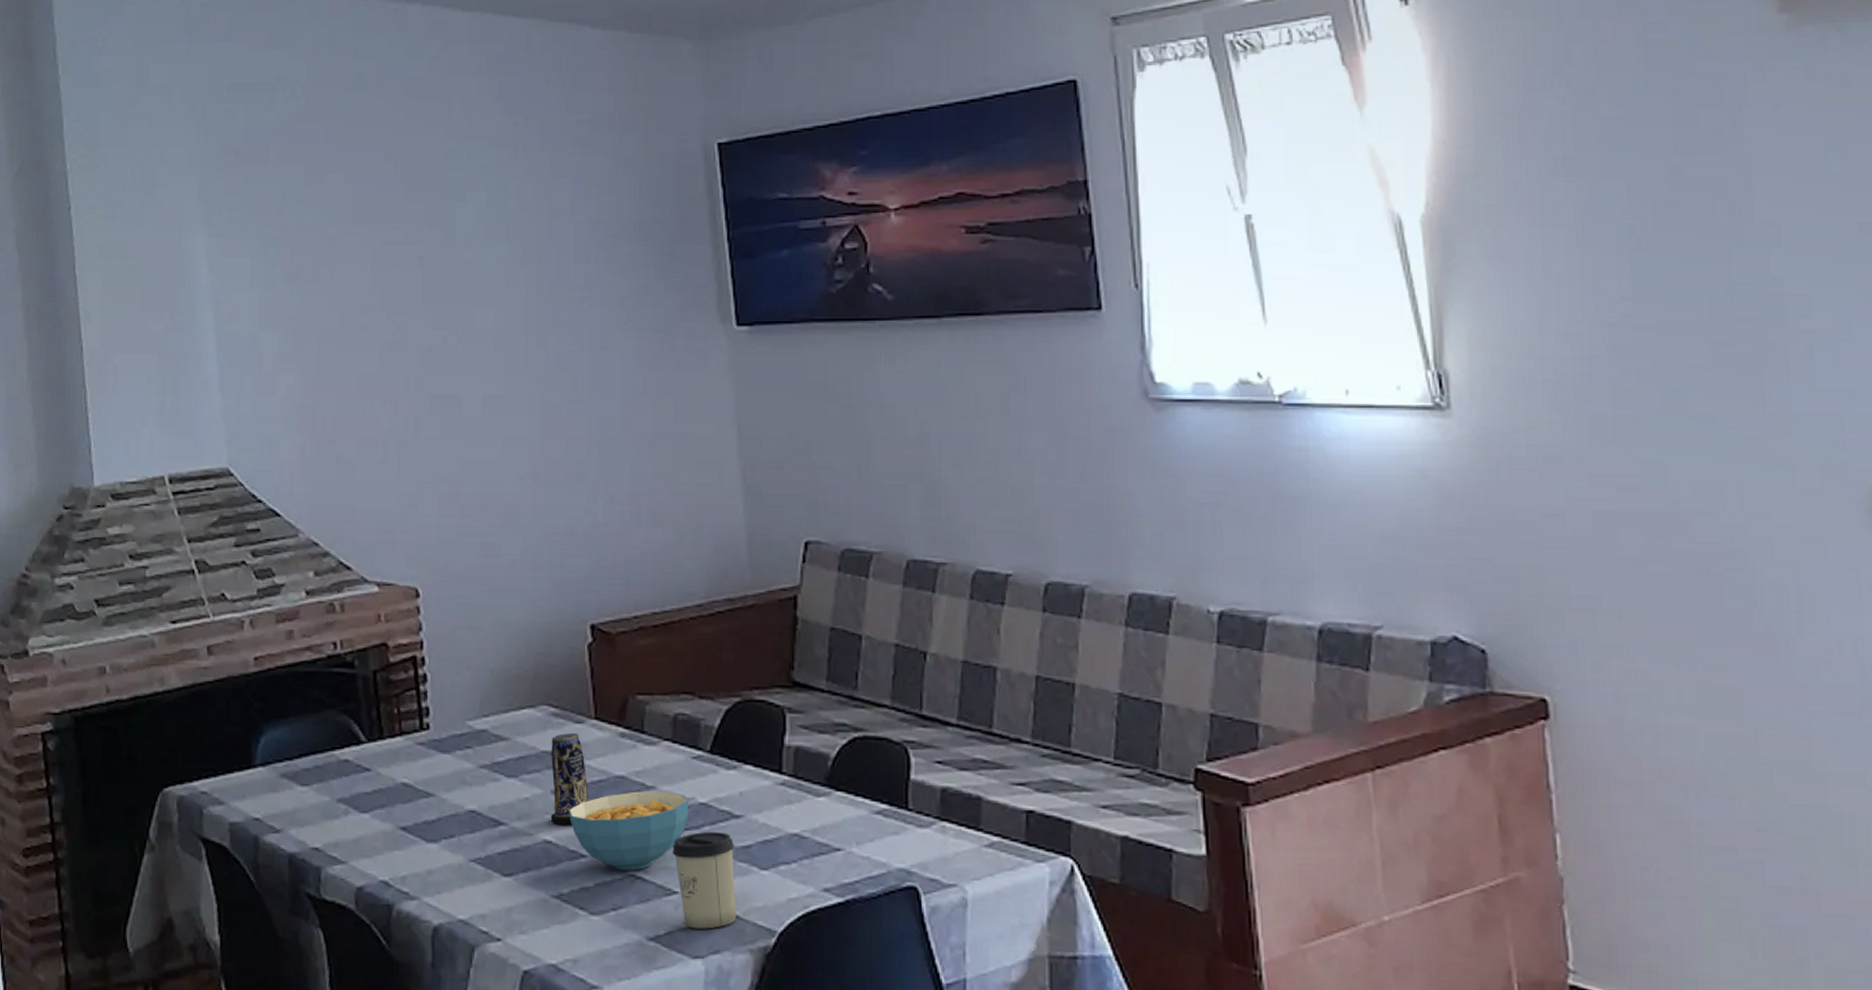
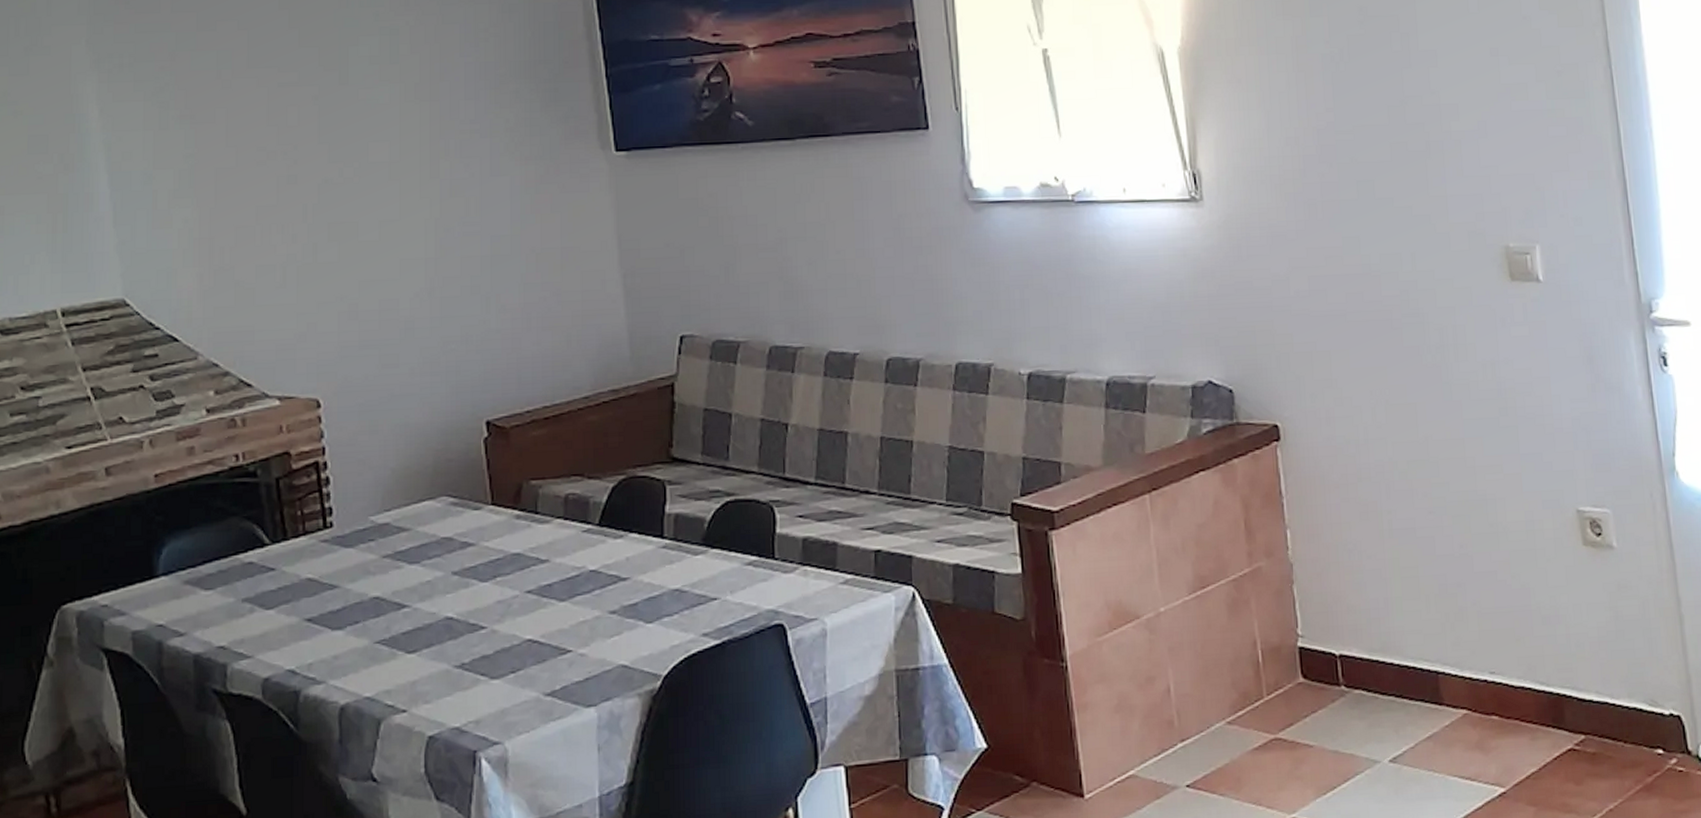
candle: present [550,733,589,824] -> none [451,519,487,601]
cereal bowl: present [568,790,689,871] -> none [468,562,581,637]
cup: present [672,831,737,929] -> none [566,594,625,681]

